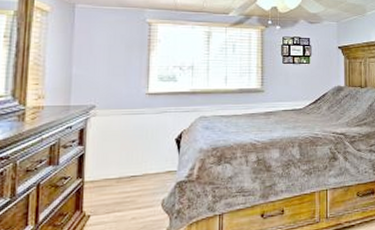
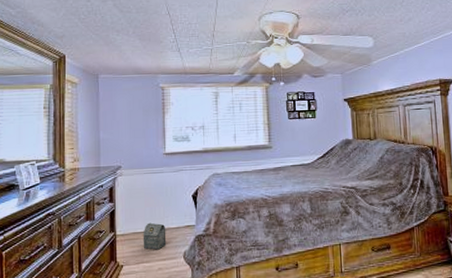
bag: none [115,168,144,198] -> present [143,222,167,250]

